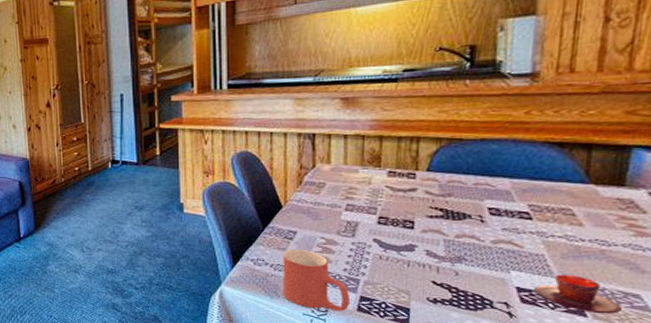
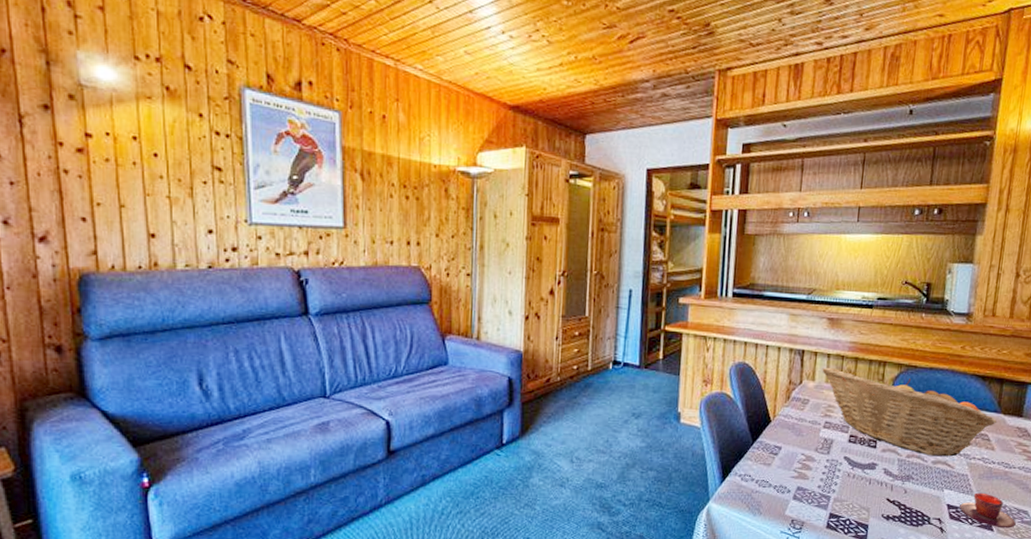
mug: present [282,249,350,312] -> none [764,465,821,529]
fruit basket: none [338,148,586,235] -> present [822,367,998,457]

